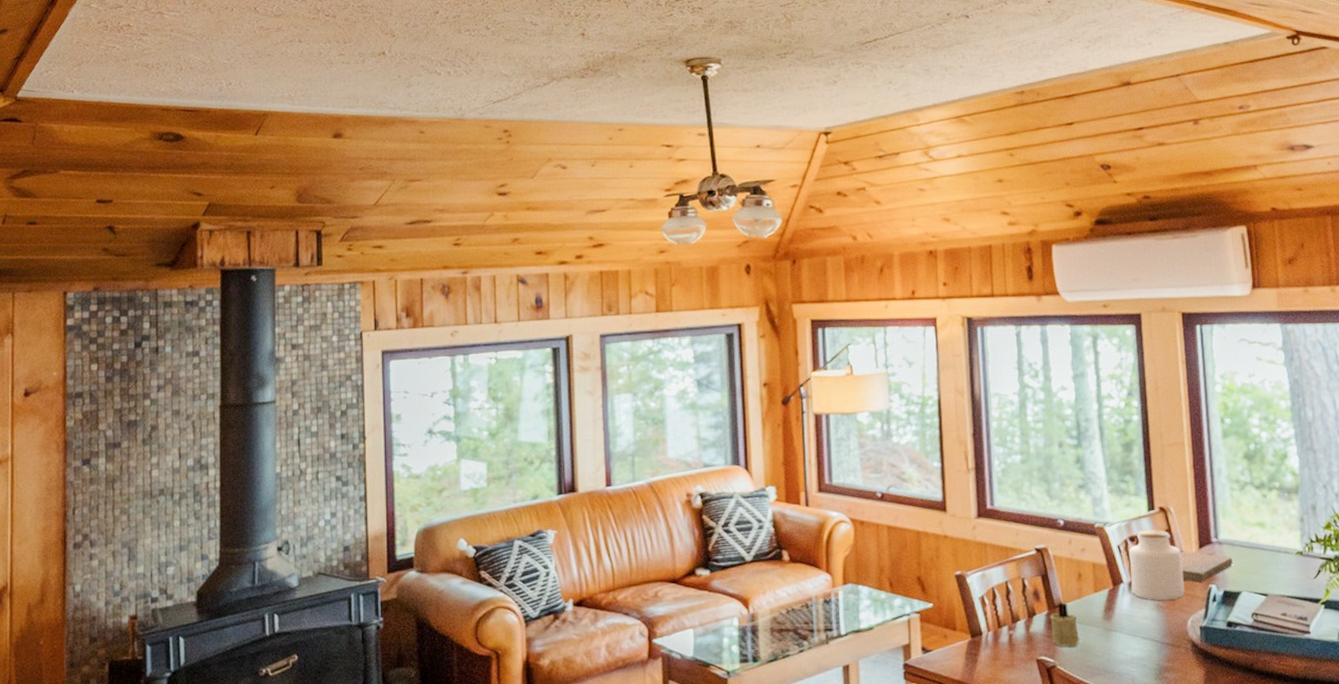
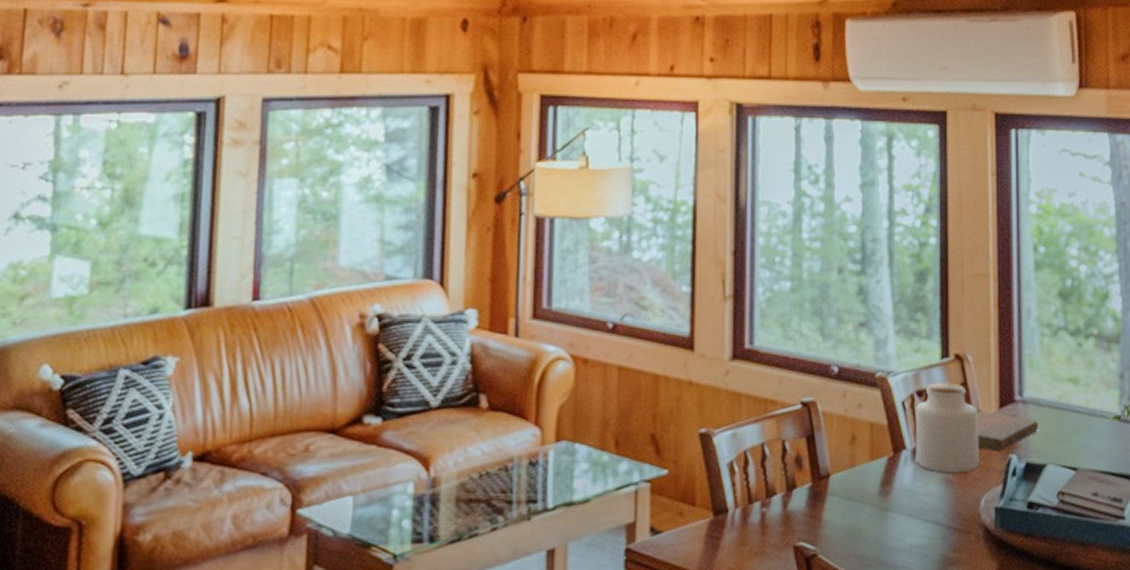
candle: present [1049,602,1080,647] -> none [813,473,849,531]

